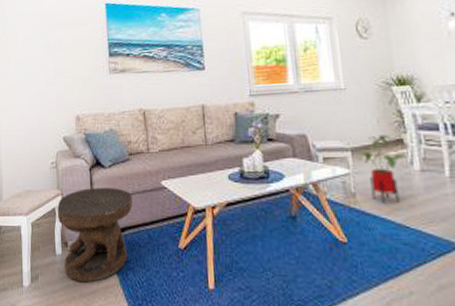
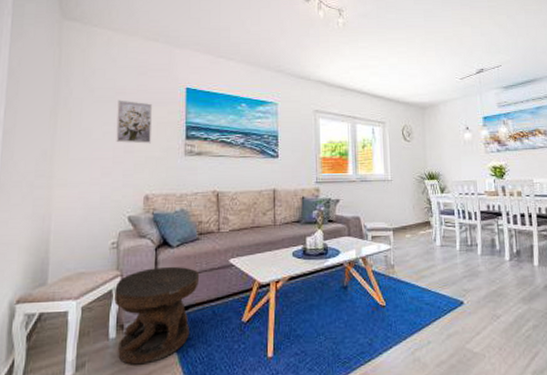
wall art: none [45,22,78,65] -> present [116,100,152,144]
house plant: present [355,134,407,204] -> none [396,217,432,273]

